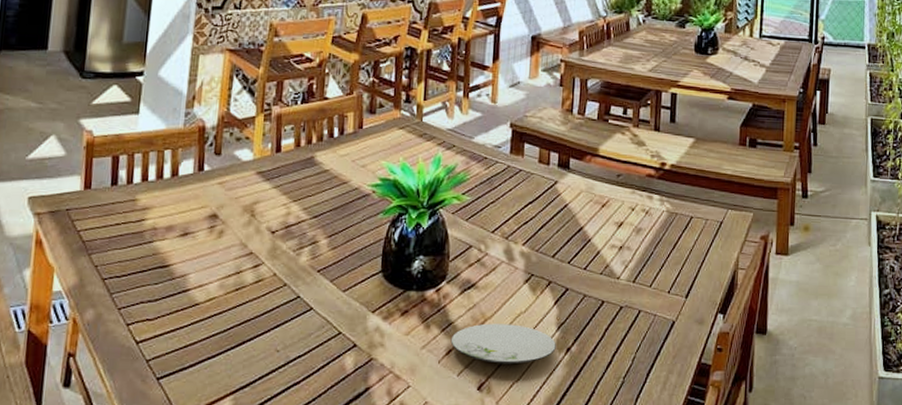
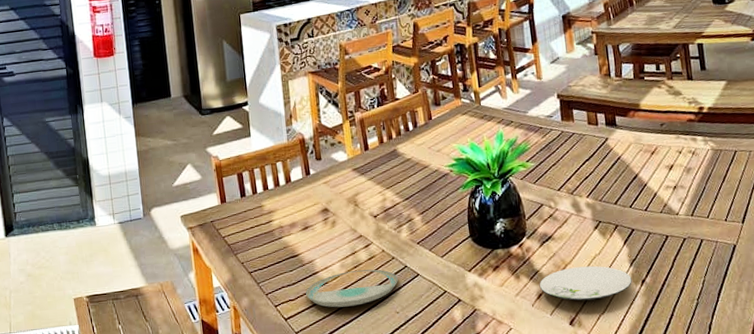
plate: none [169,294,286,337] -> present [306,269,398,308]

